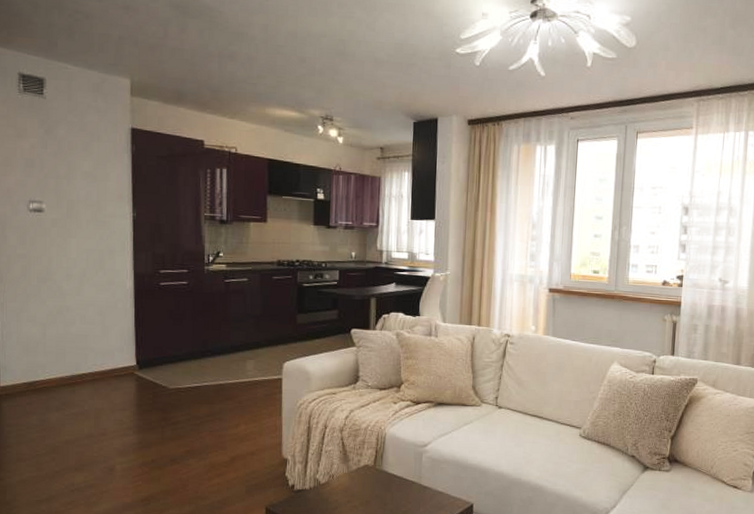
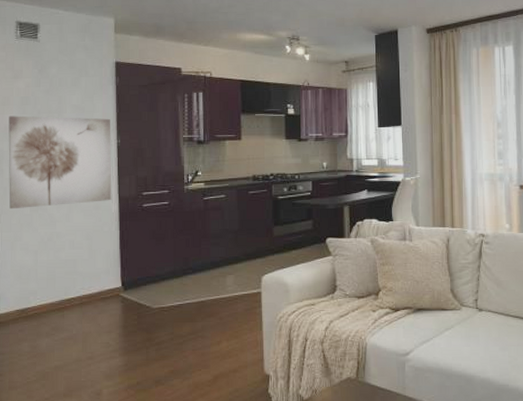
wall art: none [12,178,127,279] -> present [8,116,112,210]

